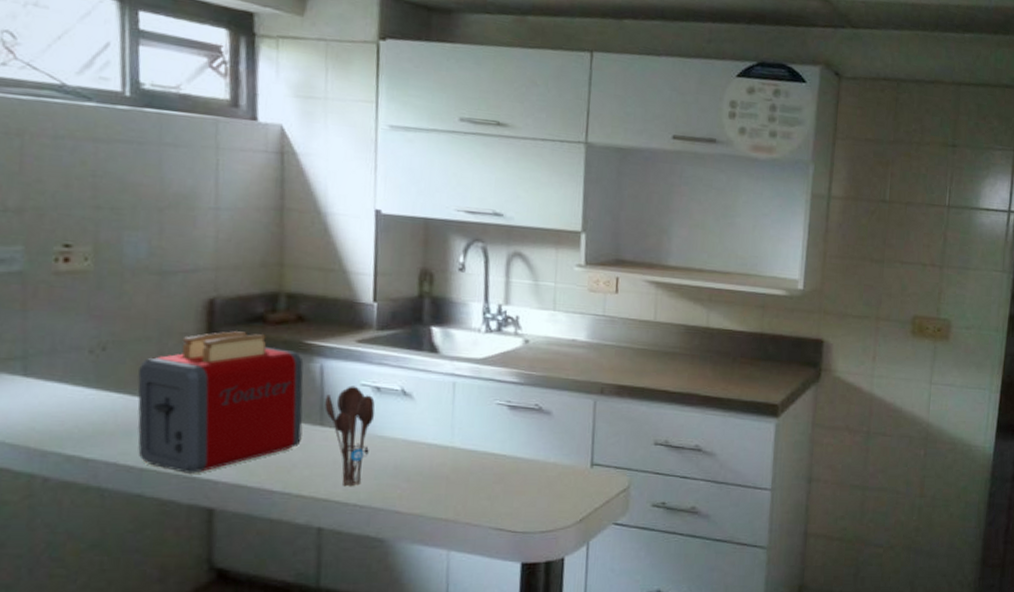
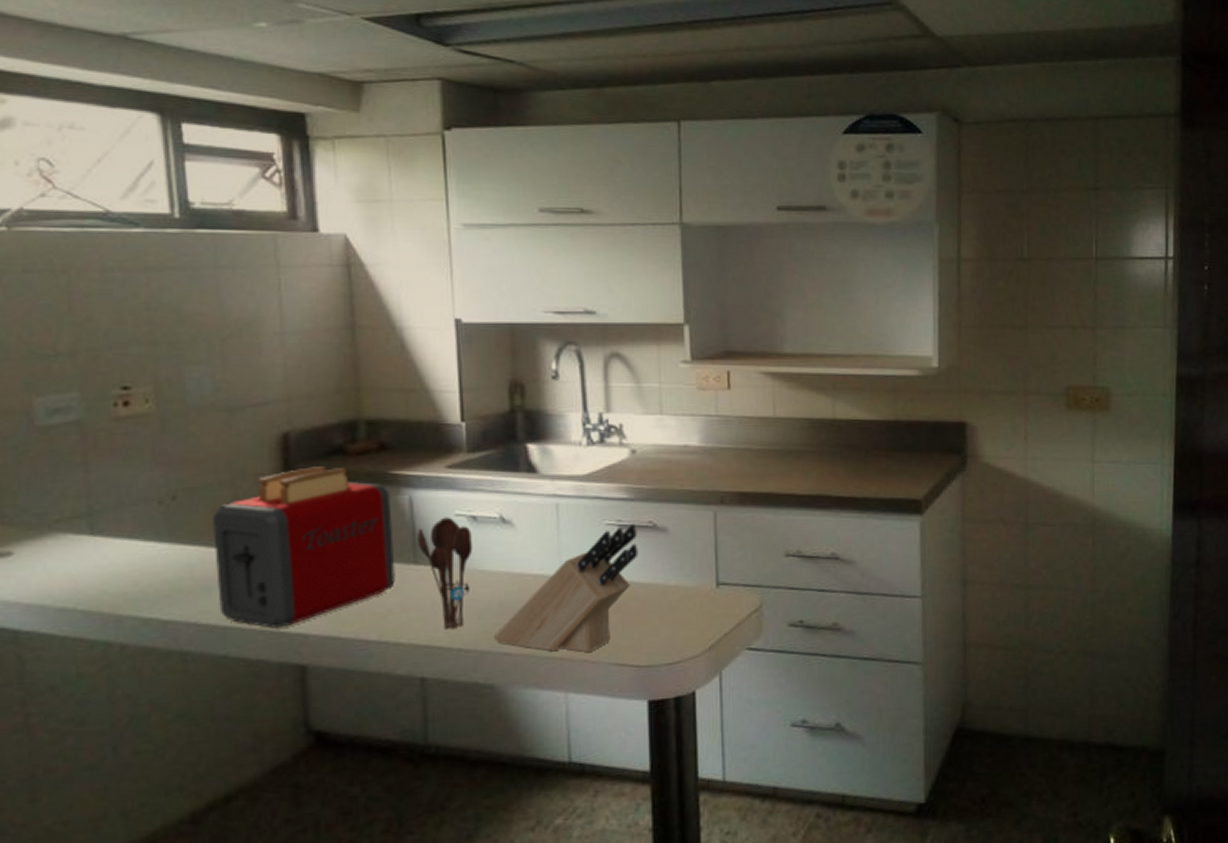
knife block: none [386,406,524,517] -> present [493,524,639,653]

